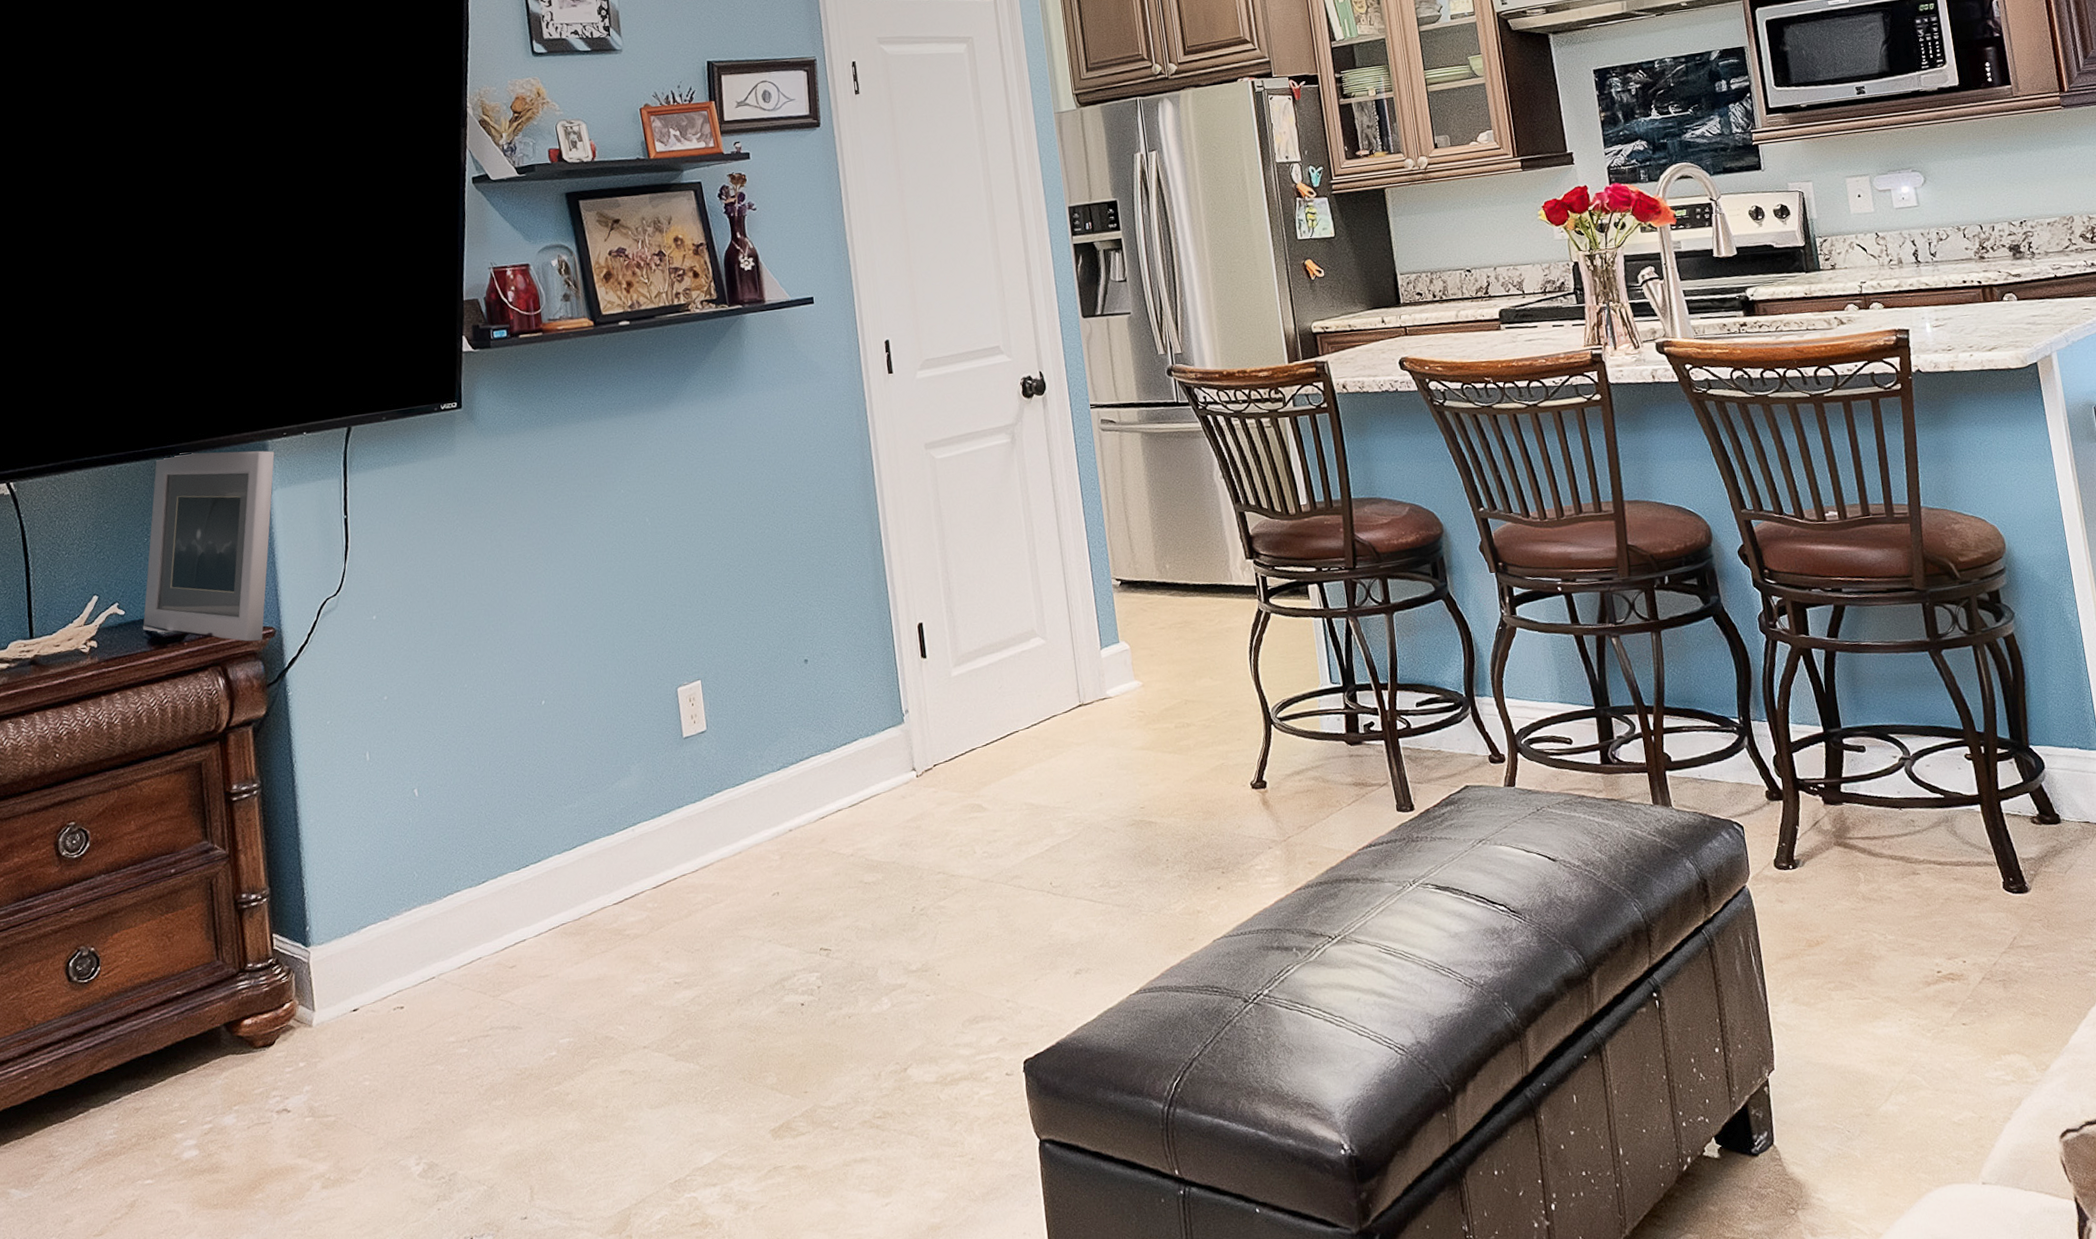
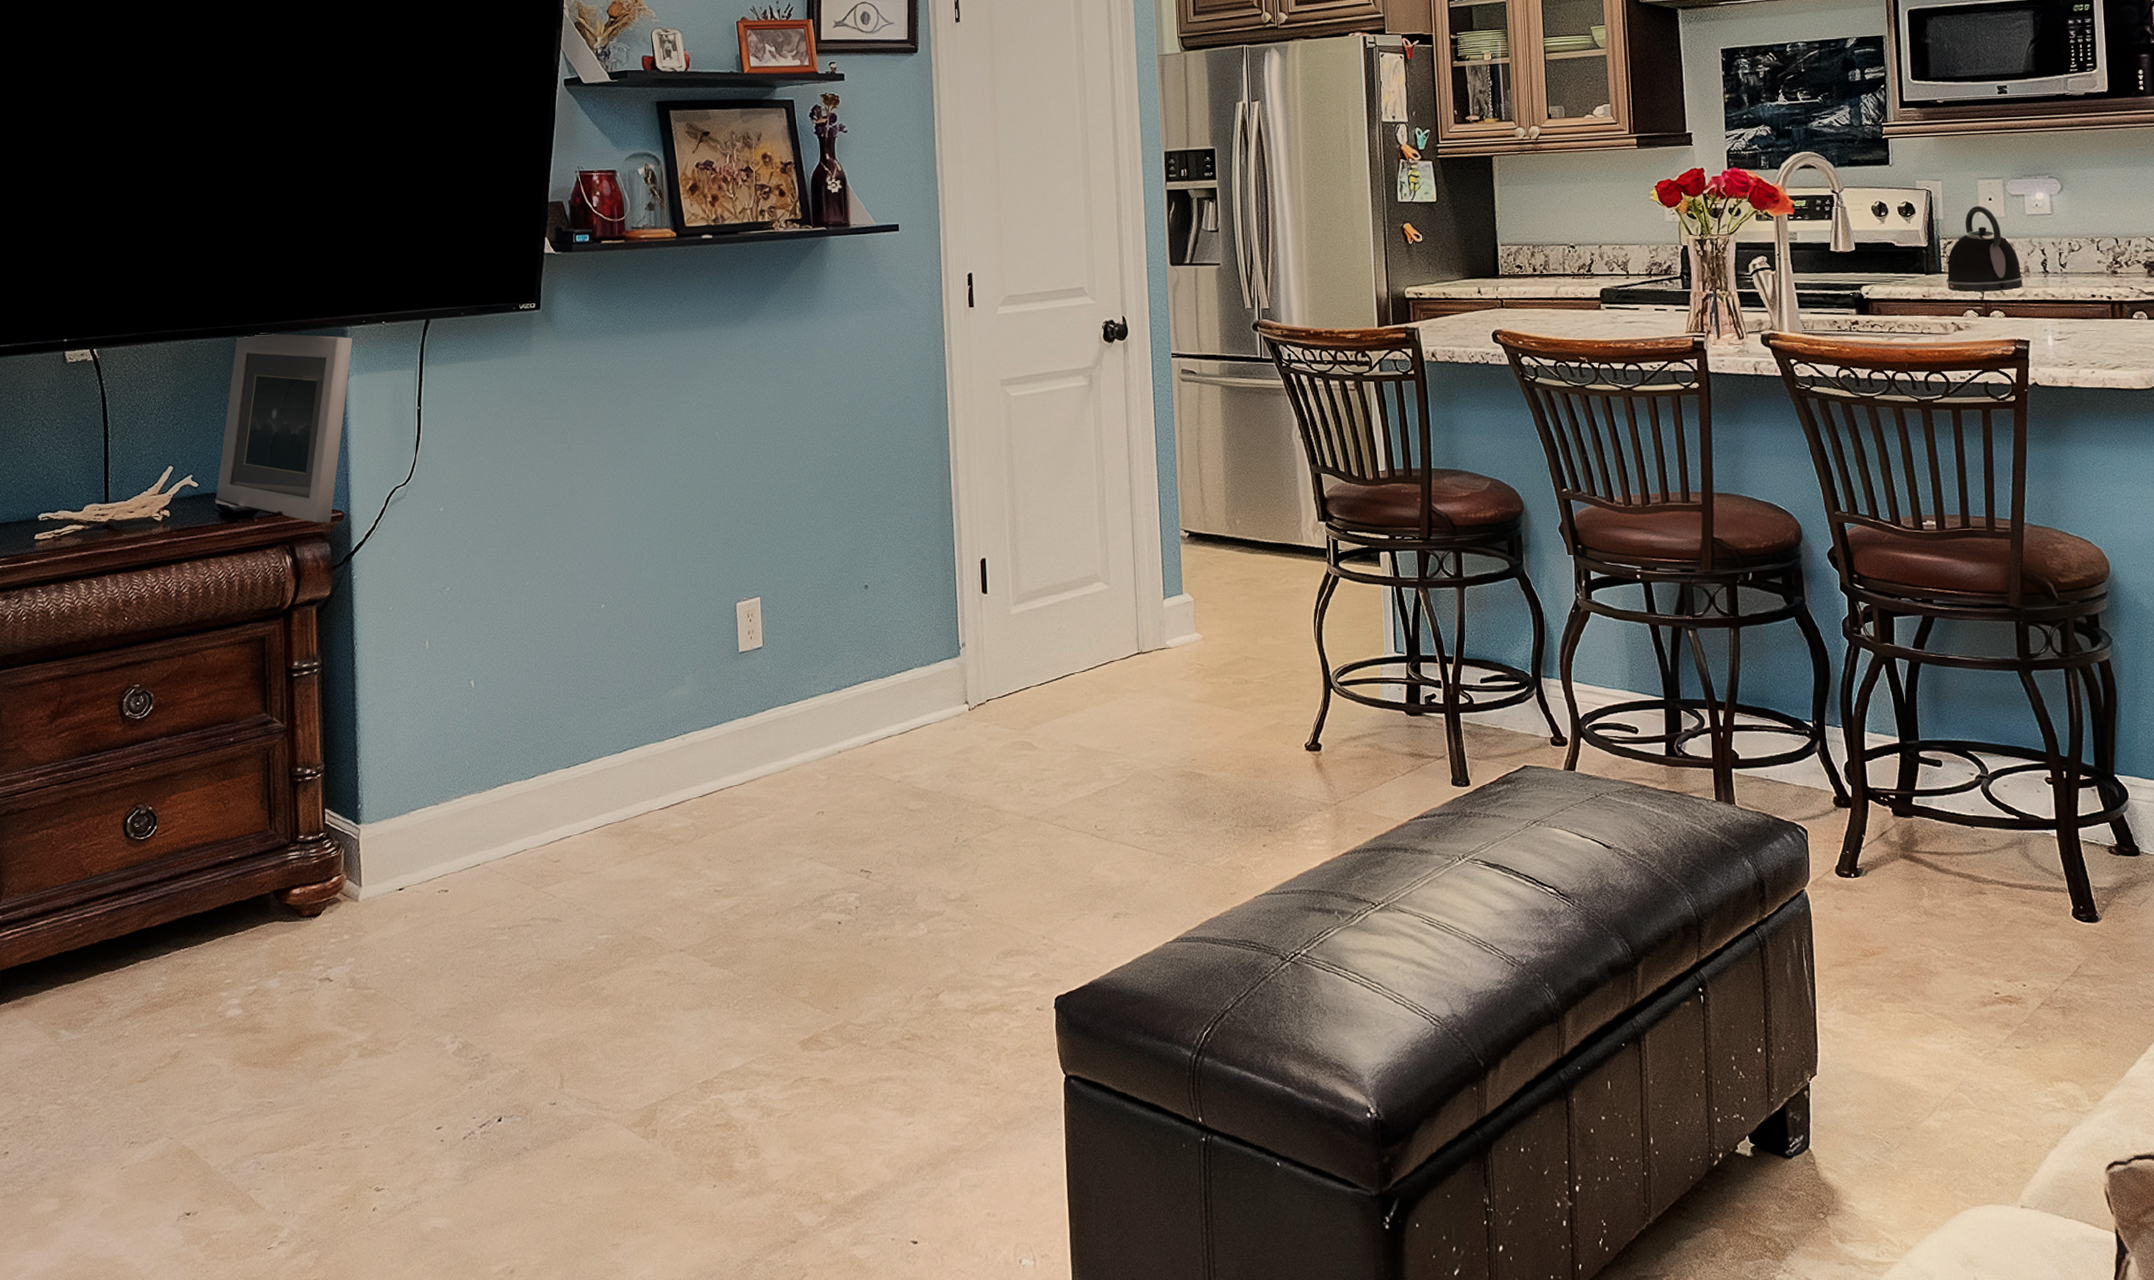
kettle: none [1825,202,1898,287] -> present [1946,205,2024,292]

